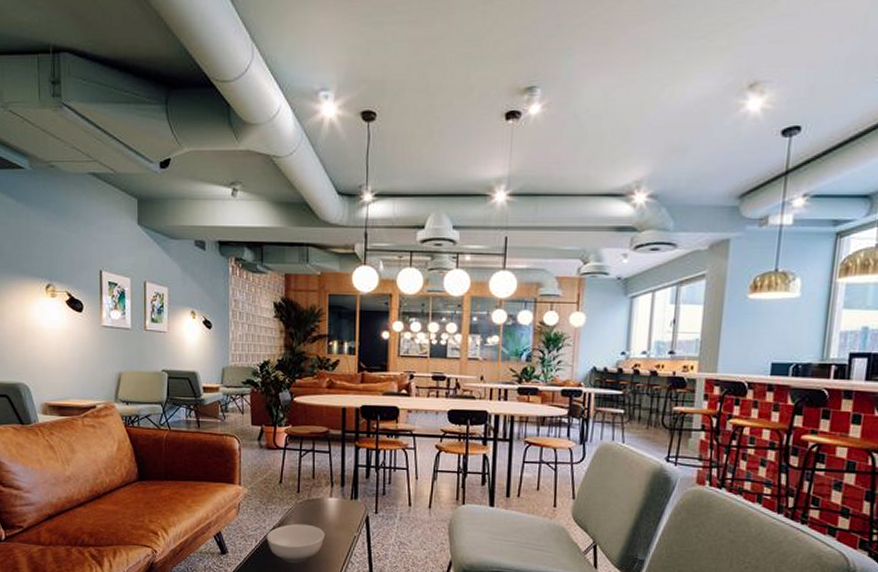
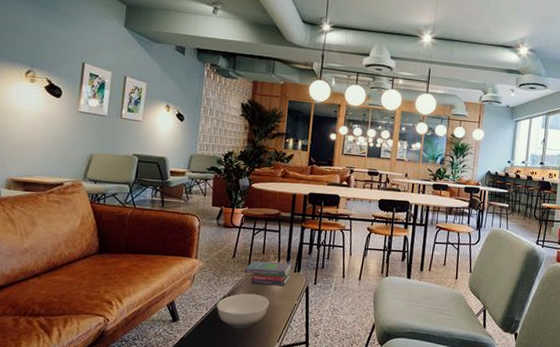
books: none [294,486,346,516] -> present [245,261,291,286]

